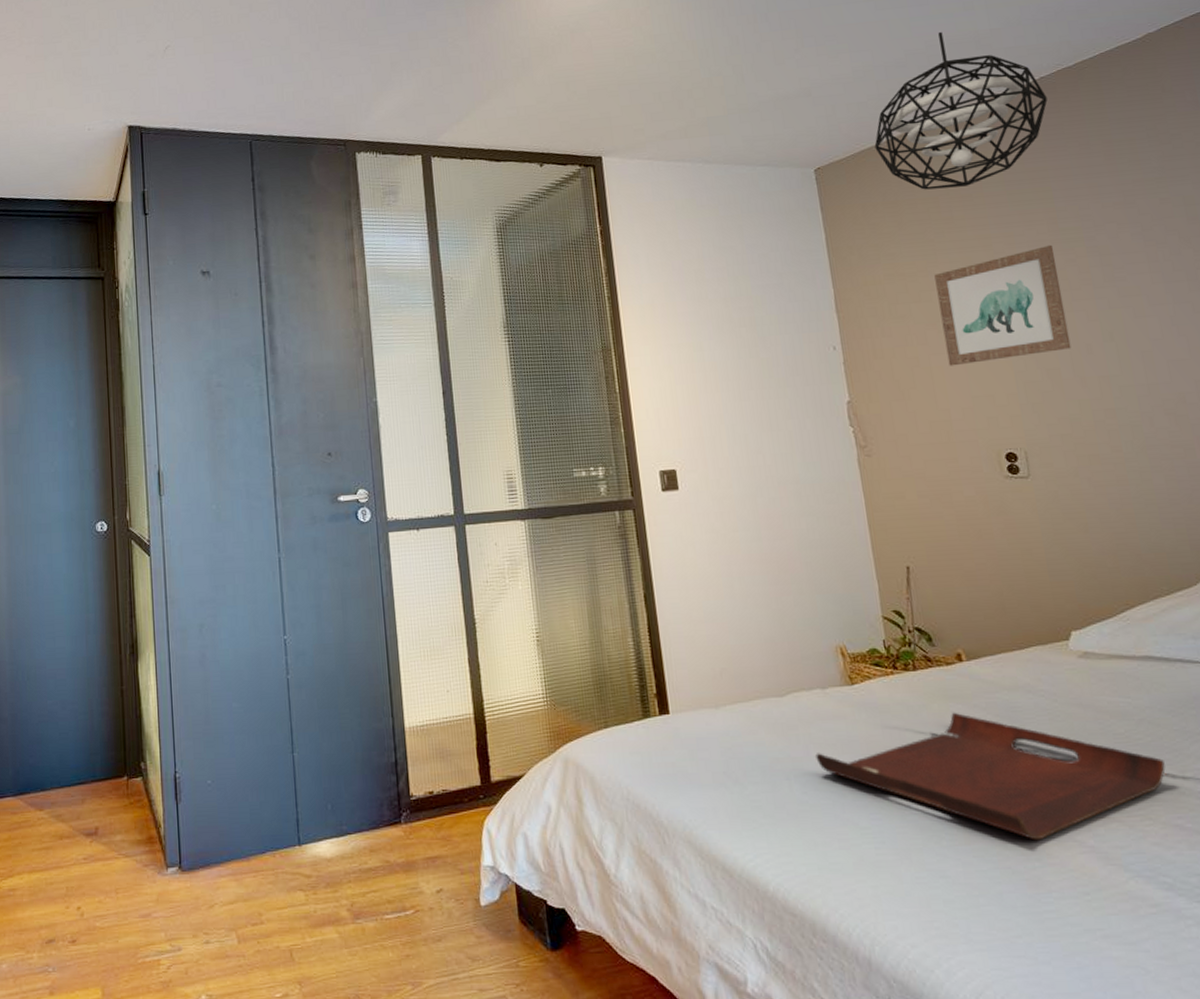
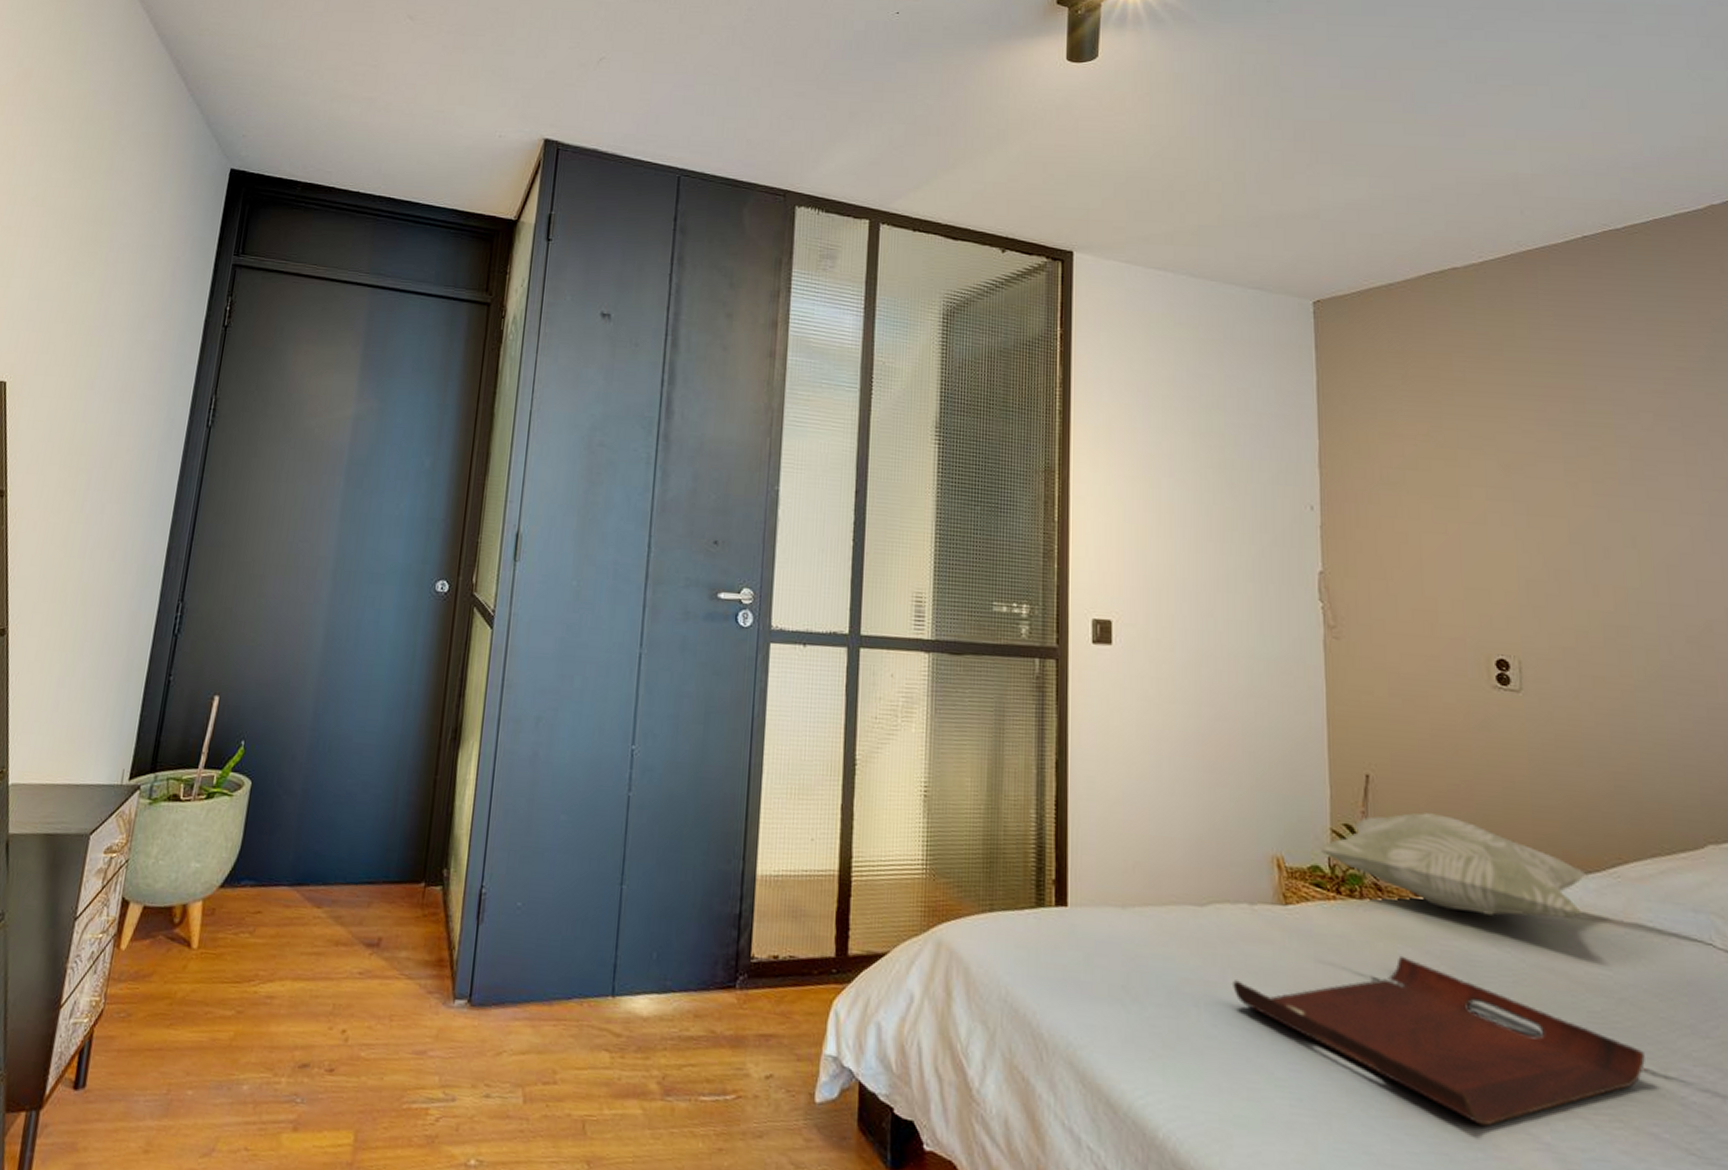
pendant light: present [874,31,1048,190] -> none [1385,168,1588,346]
decorative pillow: none [875,590,1102,668] -> present [1320,812,1588,919]
wall art: present [934,244,1071,366] -> none [1437,426,1586,550]

